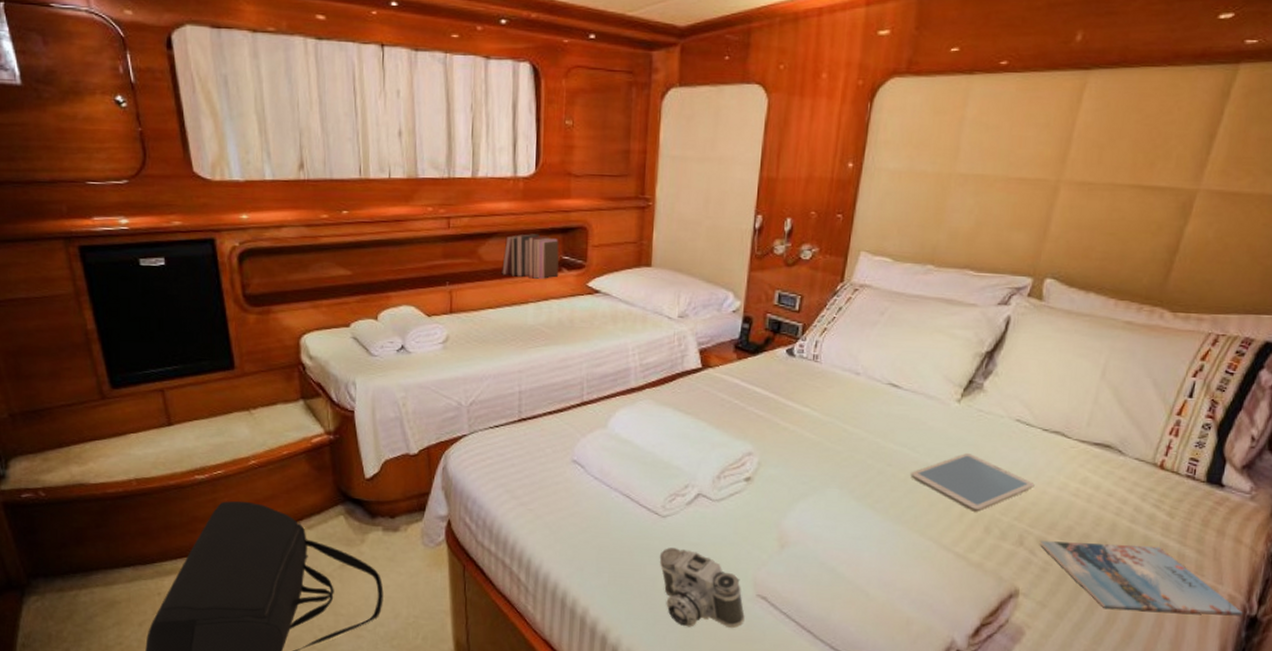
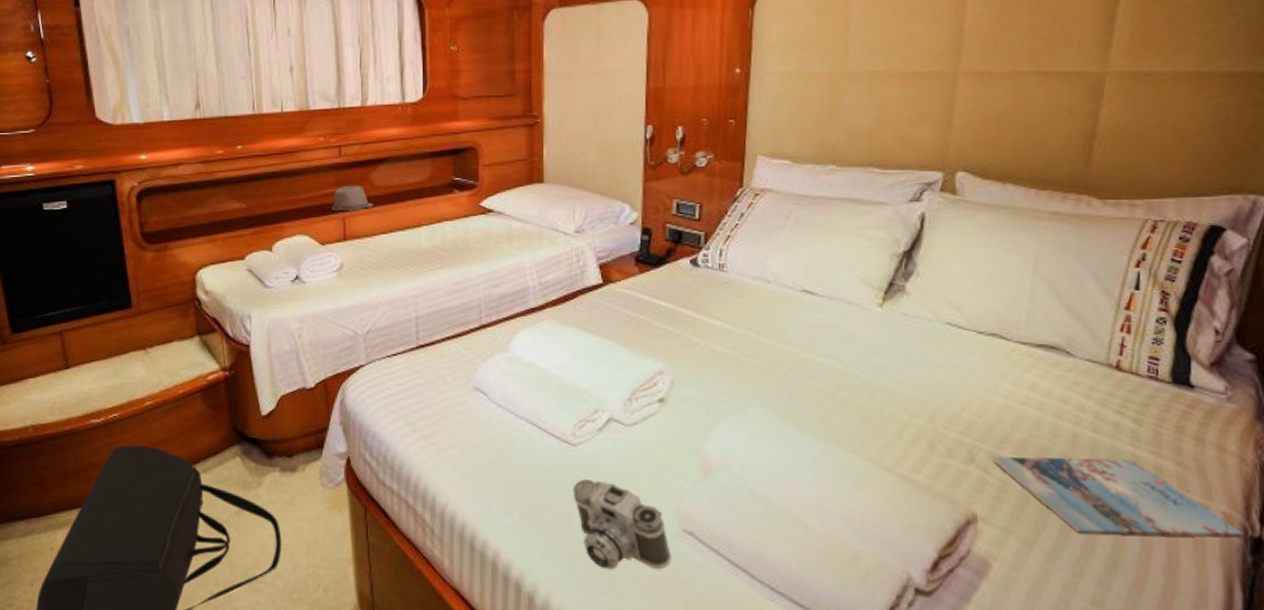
hat: none [438,258,481,285] -> present [331,185,374,212]
books: present [502,234,559,280] -> none [394,157,450,203]
tablet: present [910,453,1035,512] -> none [838,362,978,427]

